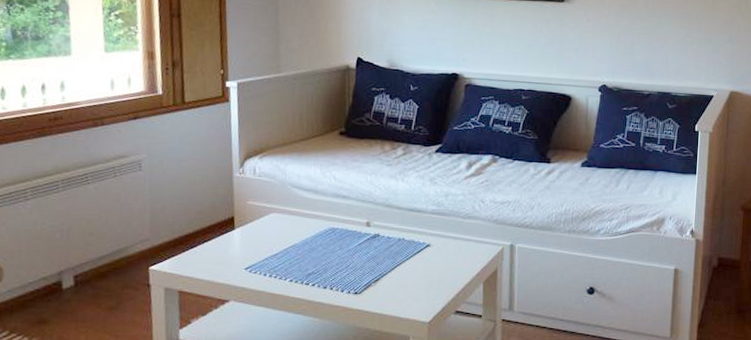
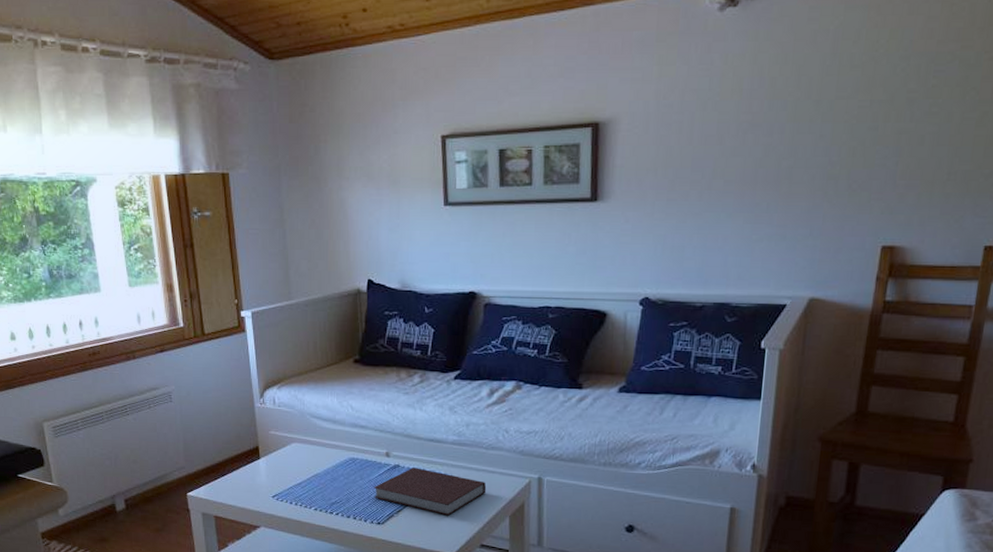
notebook: none [352,237,463,284] -> present [374,467,487,516]

